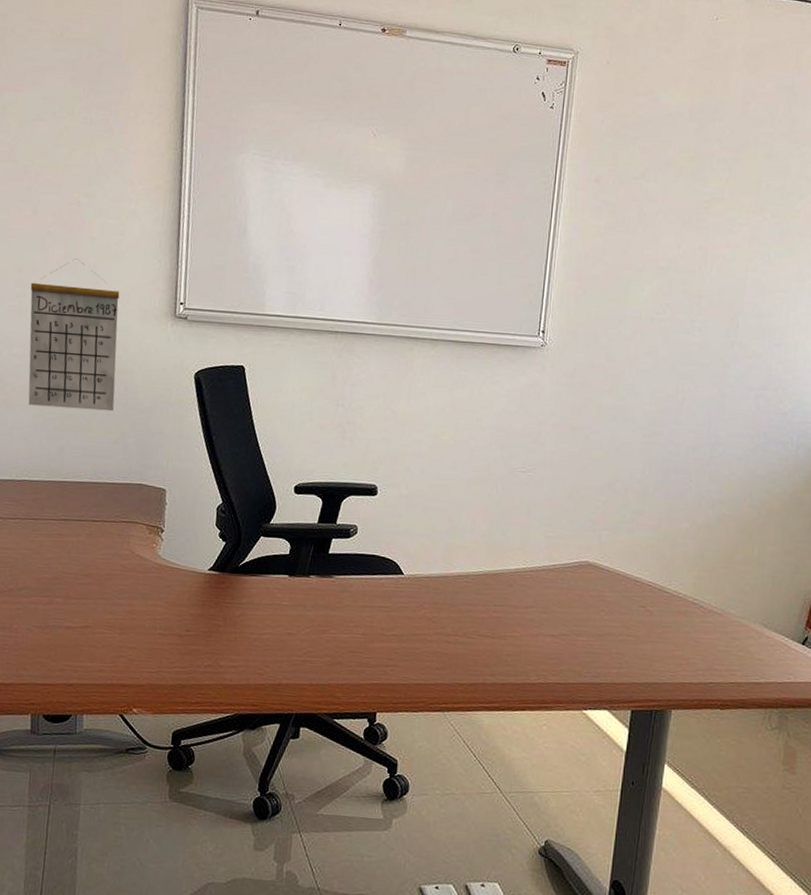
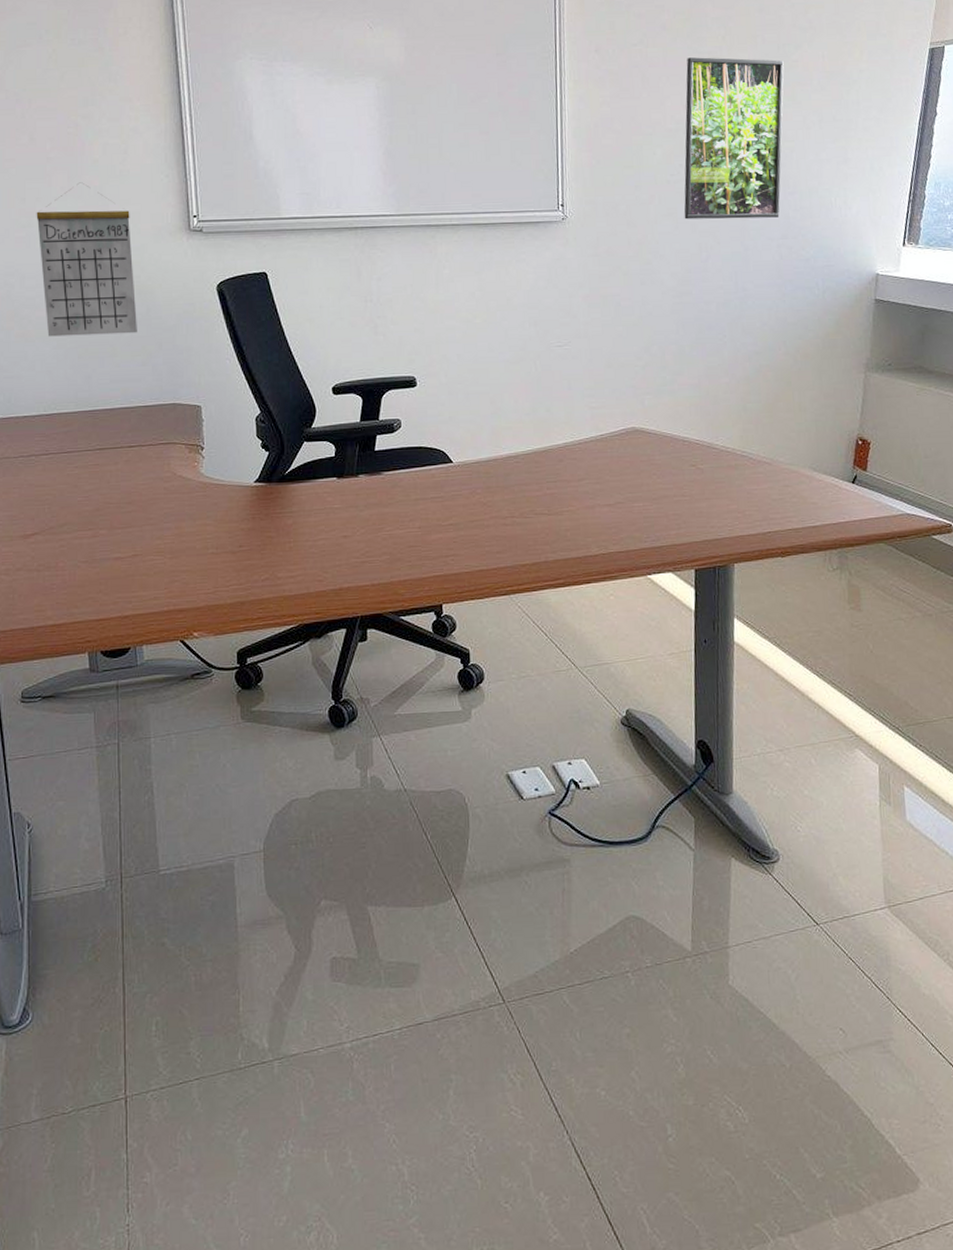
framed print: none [664,197,786,368] -> present [684,57,784,220]

